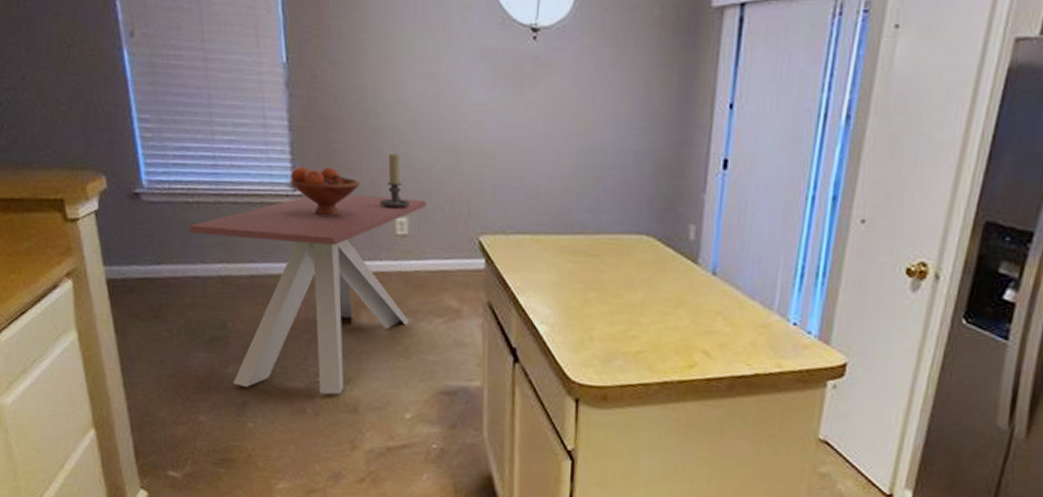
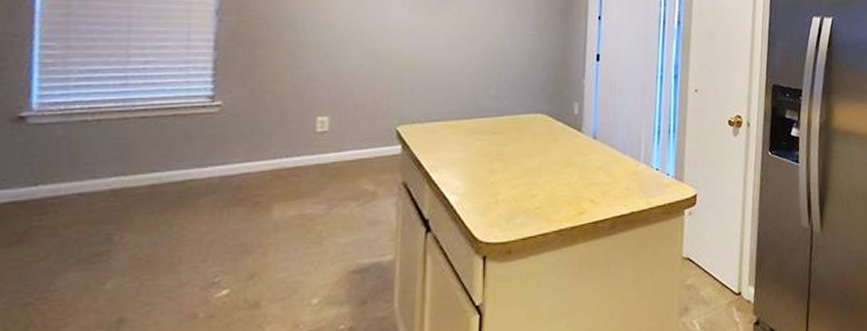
dining table: present [188,194,428,395] -> none [81,100,349,302]
fruit bowl: present [290,165,360,217] -> none [208,79,284,122]
candle holder: present [379,153,410,209] -> none [301,64,332,110]

